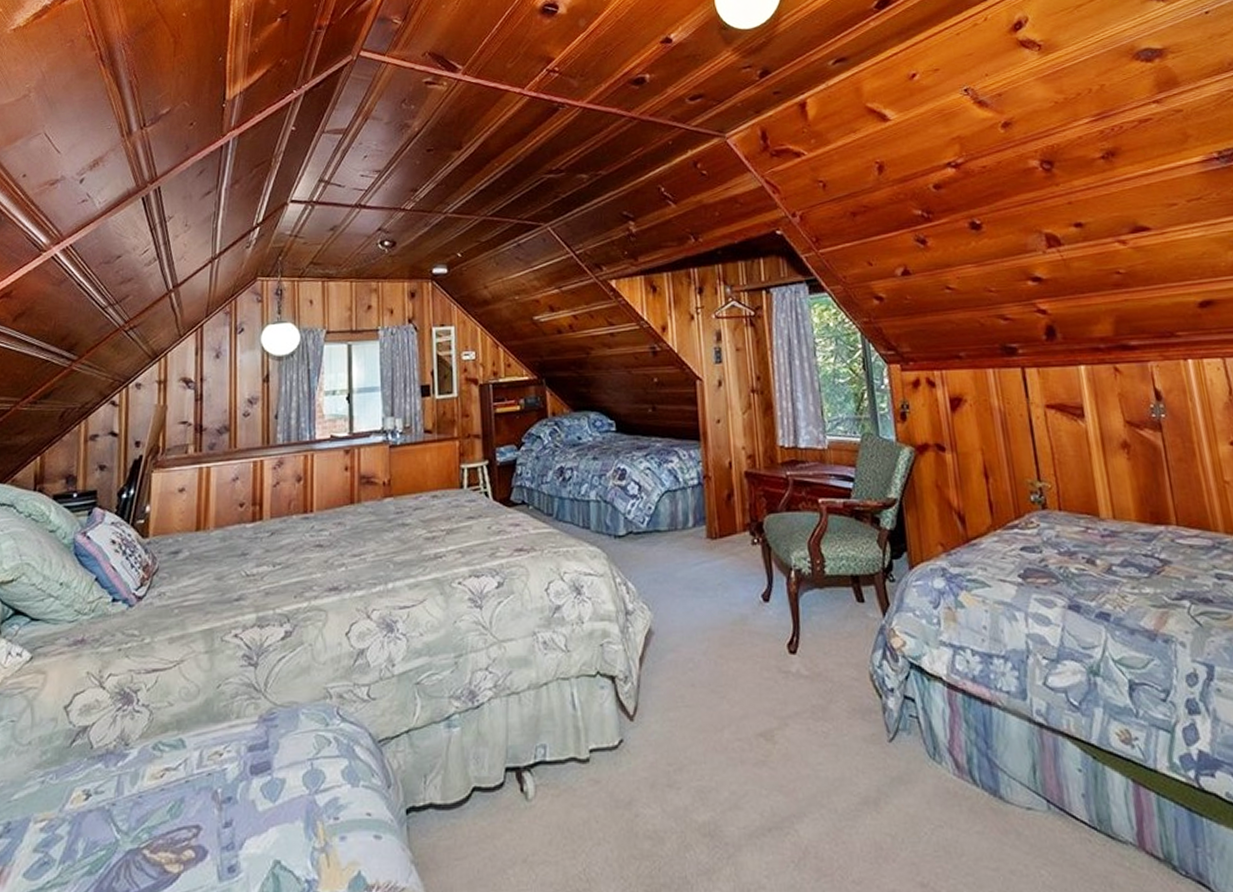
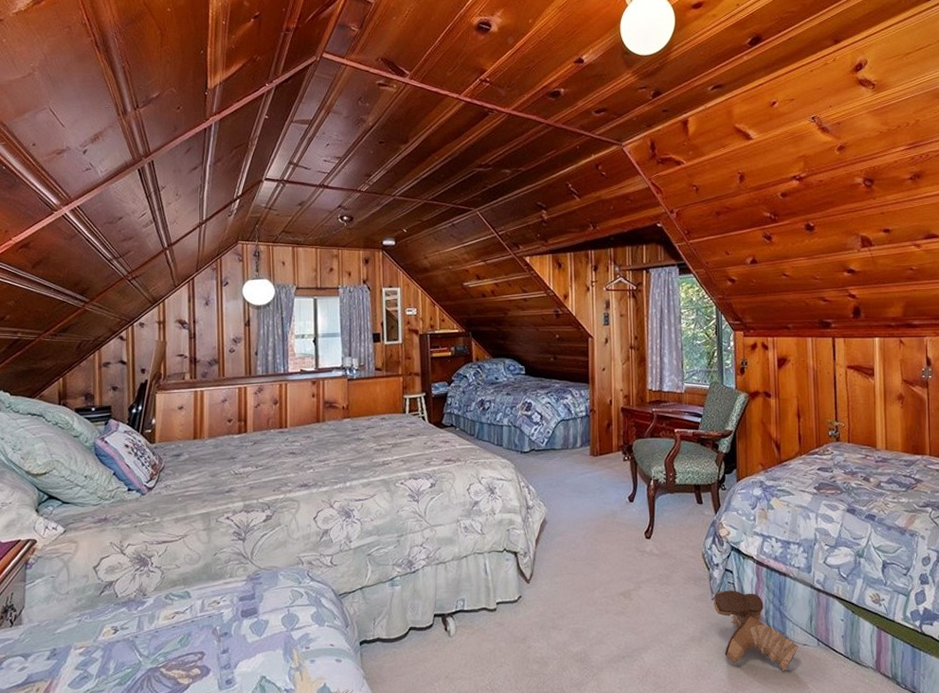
boots: none [891,727,1021,850] -> present [714,590,799,672]

